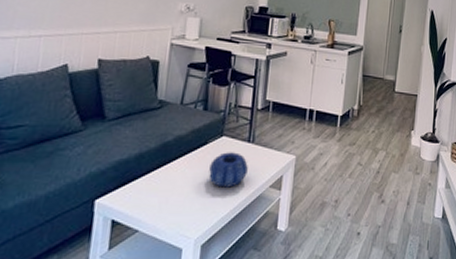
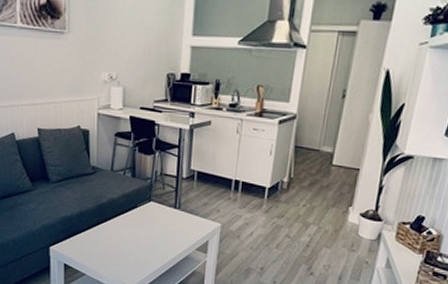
decorative bowl: present [208,152,248,188] -> none [140,216,175,247]

